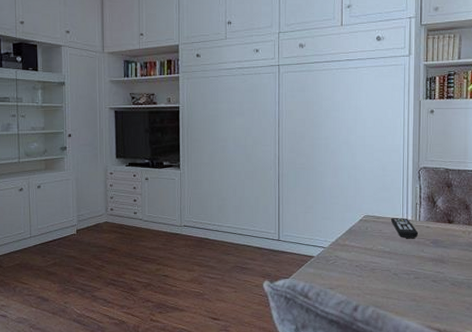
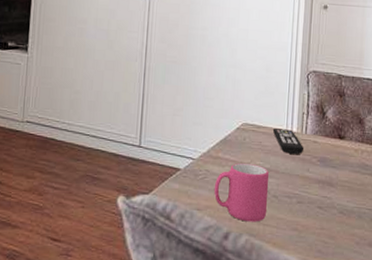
mug: none [343,249,390,296] -> present [214,163,270,222]

